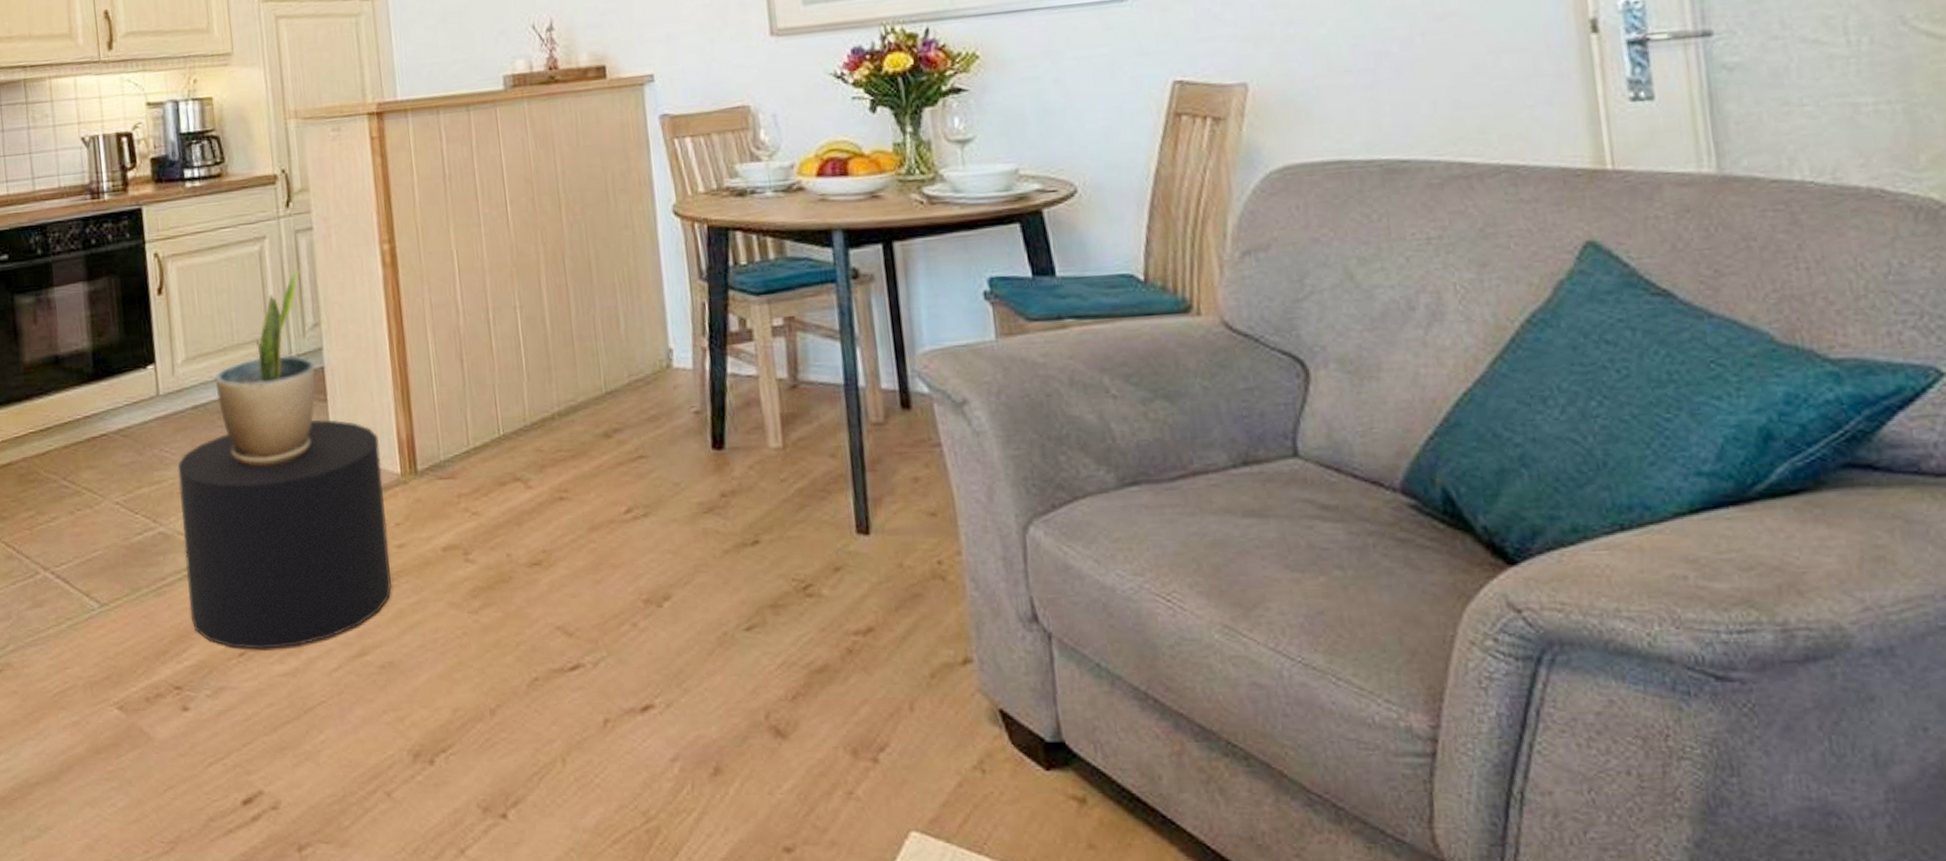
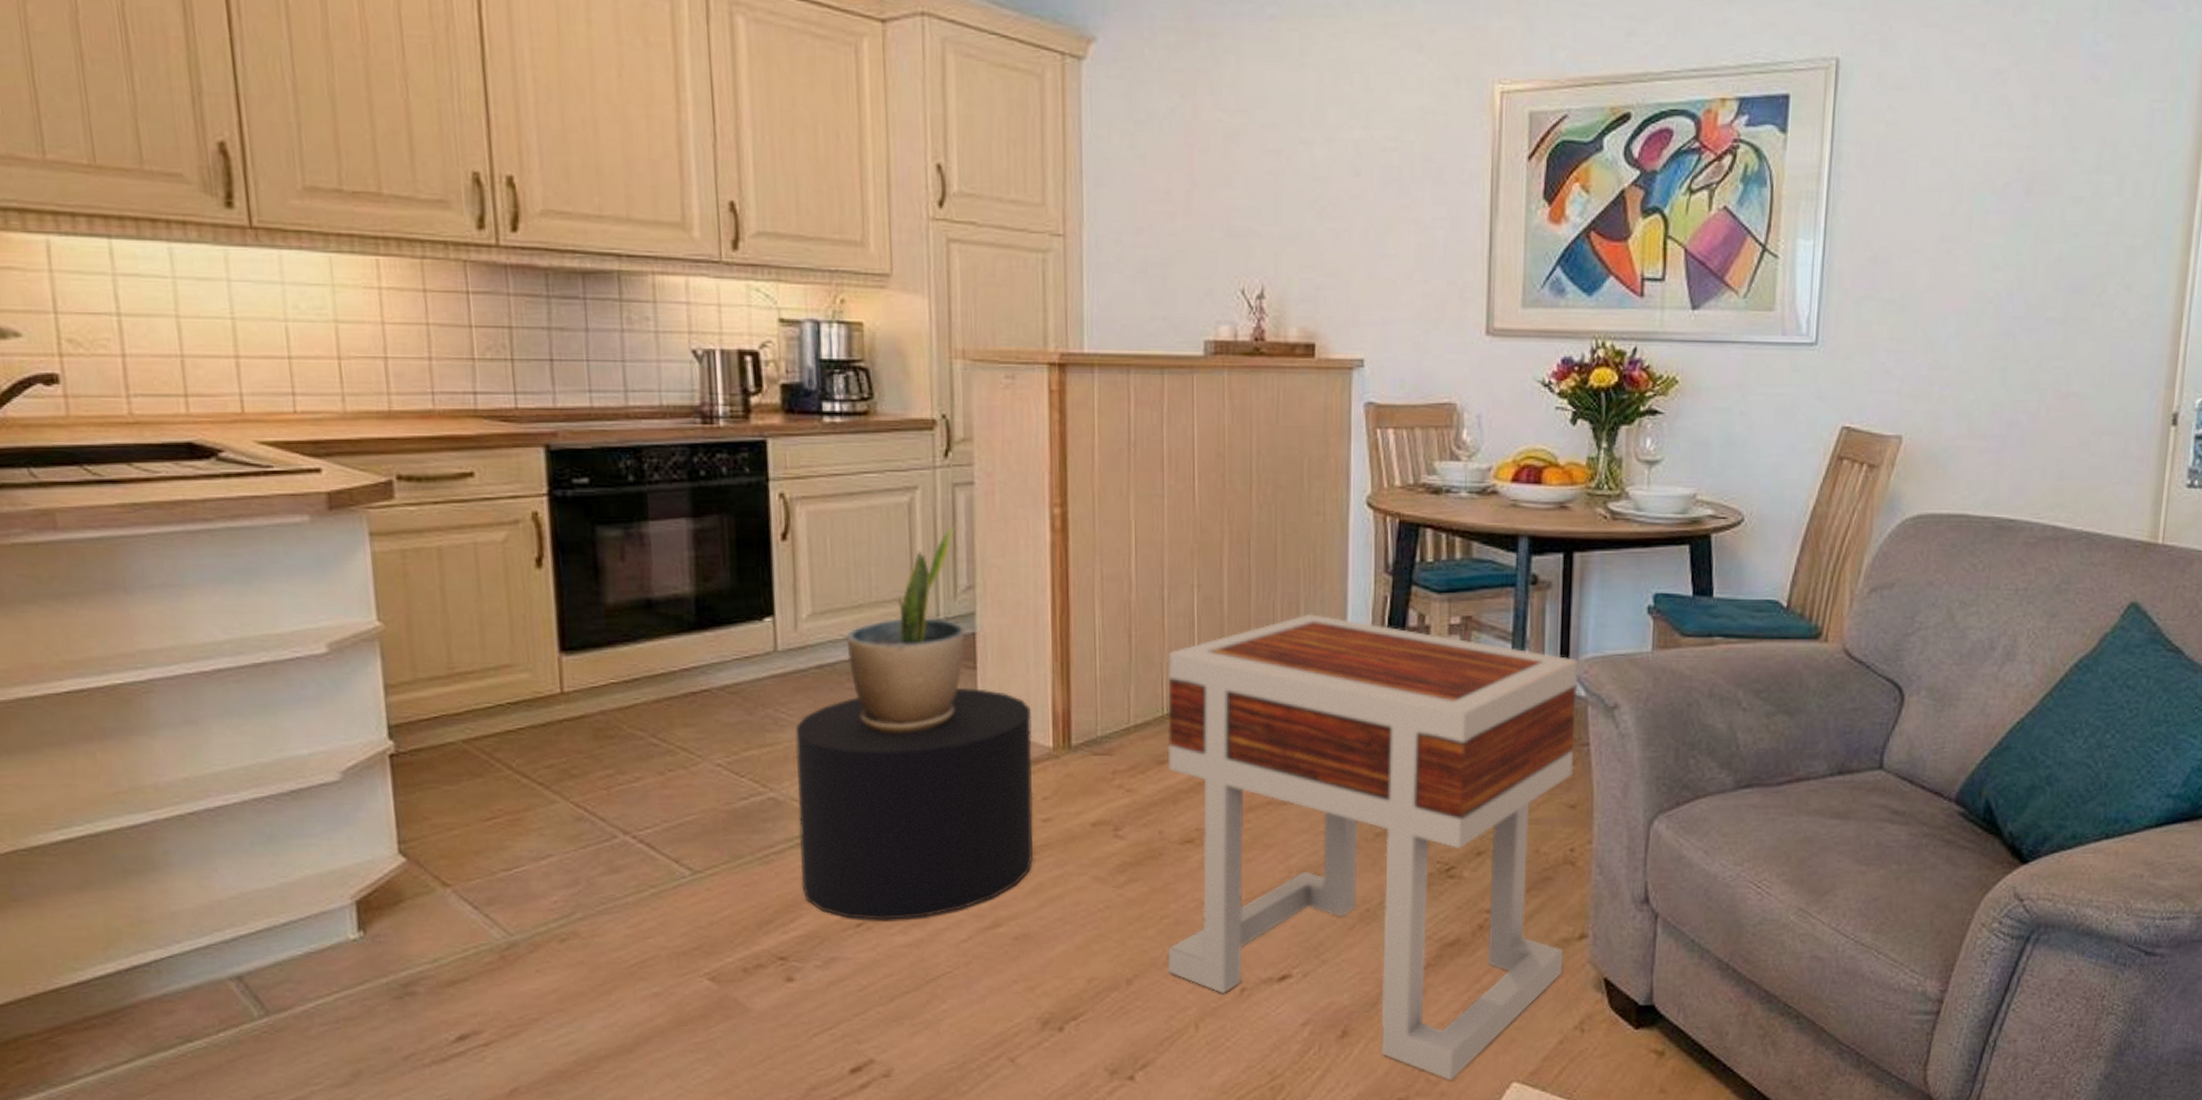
side table: none [499,325,949,826] -> present [1167,613,1578,1080]

